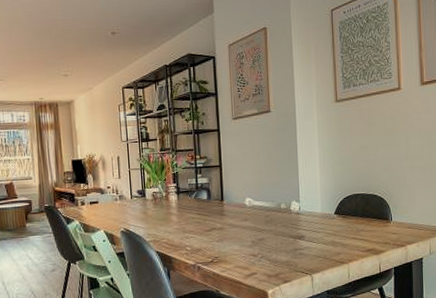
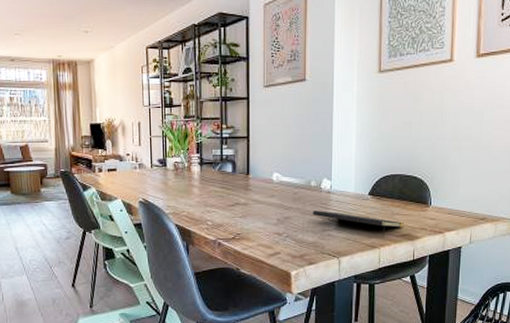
notepad: none [284,231,368,253] -> present [313,211,403,237]

